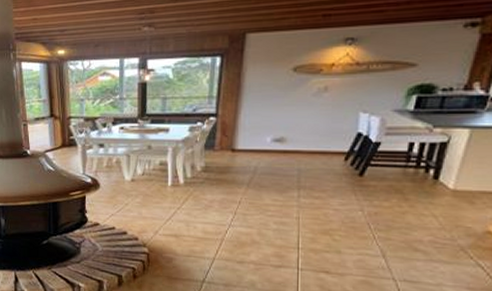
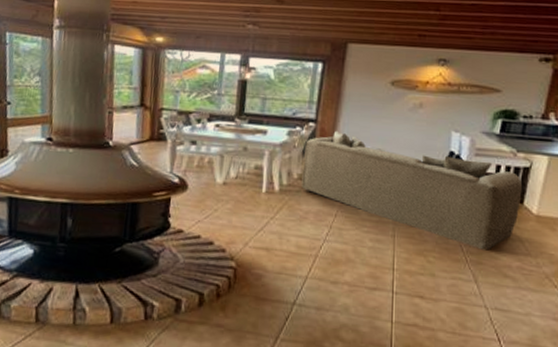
sofa: none [205,122,438,227] -> present [301,130,522,251]

